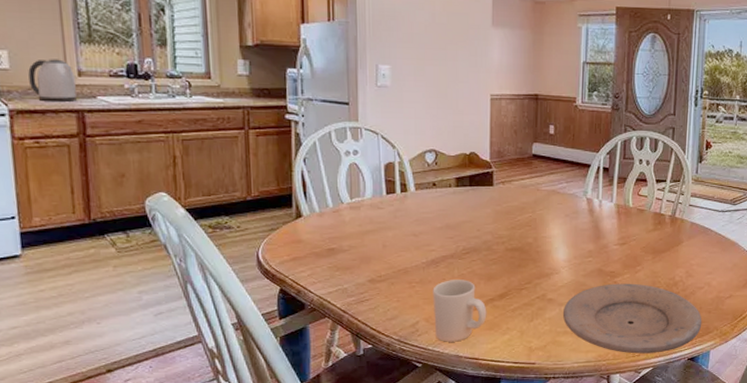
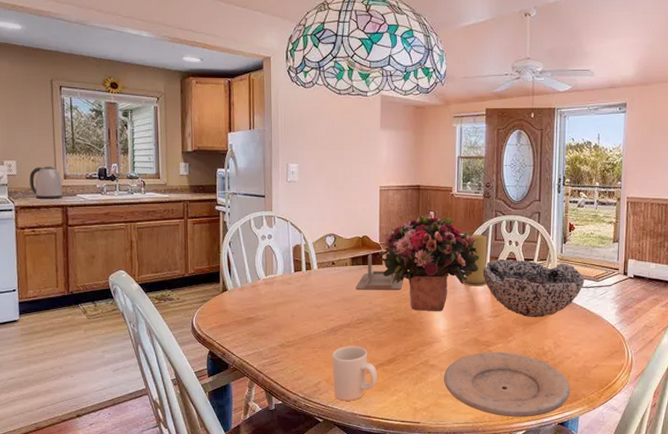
napkin holder: none [461,174,517,215] -> present [356,254,403,290]
bouquet: none [486,128,606,239] -> present [377,214,480,311]
candle: none [586,151,614,211] -> present [463,234,487,286]
bowl: none [609,179,721,245] -> present [483,258,585,318]

